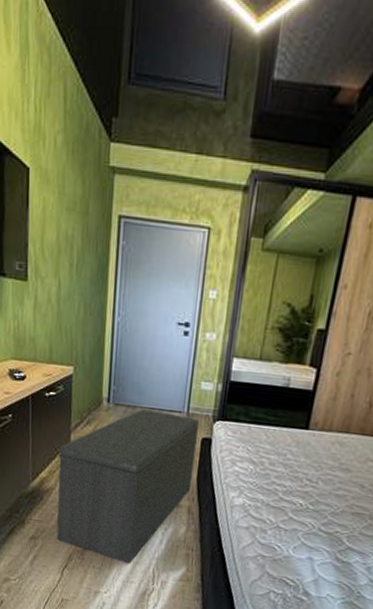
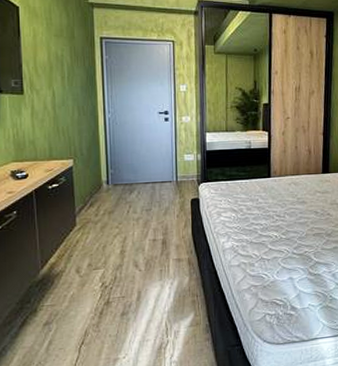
bench: present [56,408,200,563] -> none [65,184,188,324]

